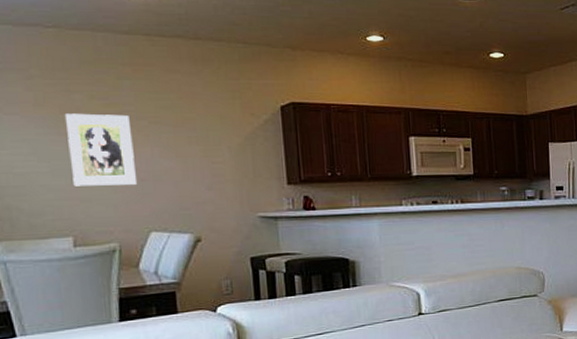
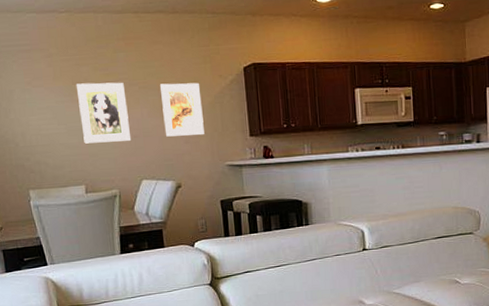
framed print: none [177,119,232,182] -> present [160,82,205,137]

